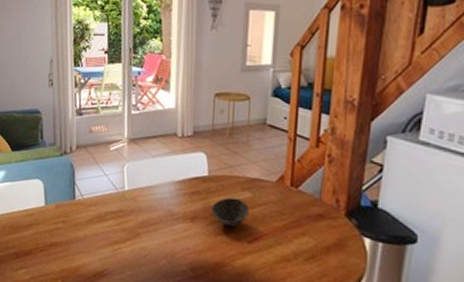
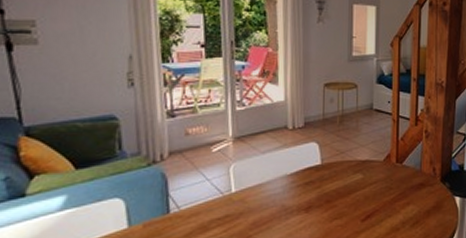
bowl: present [210,197,250,227] -> none [325,181,362,210]

